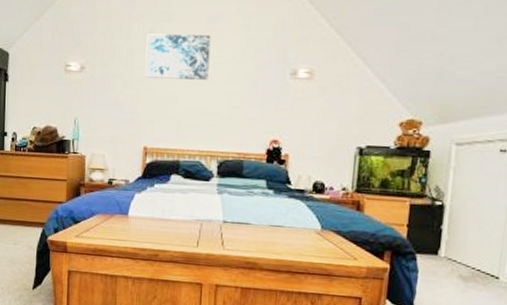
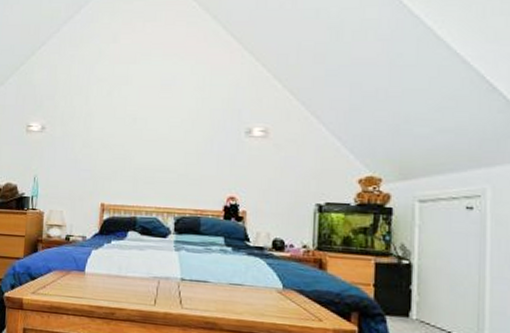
wall art: present [145,34,211,80] -> none [102,96,167,139]

